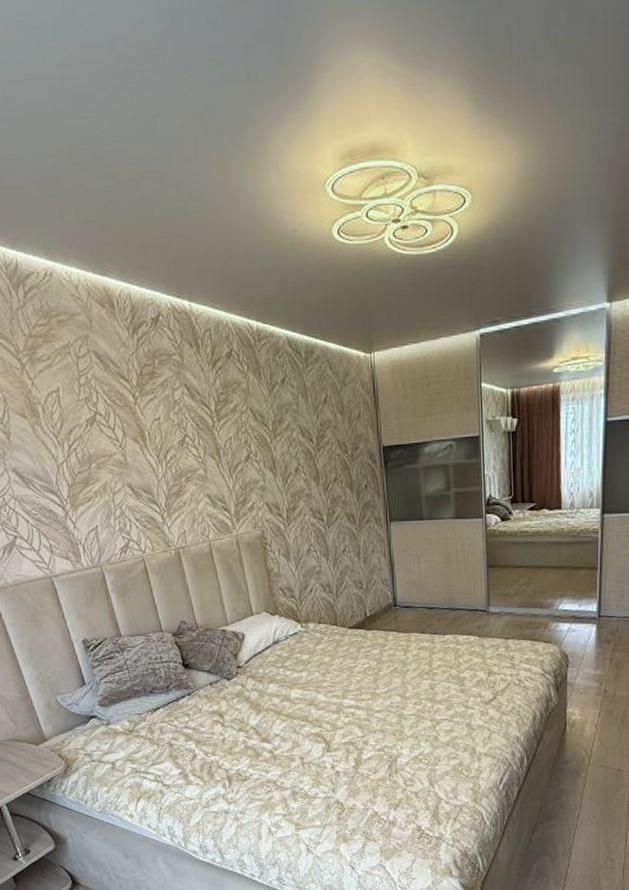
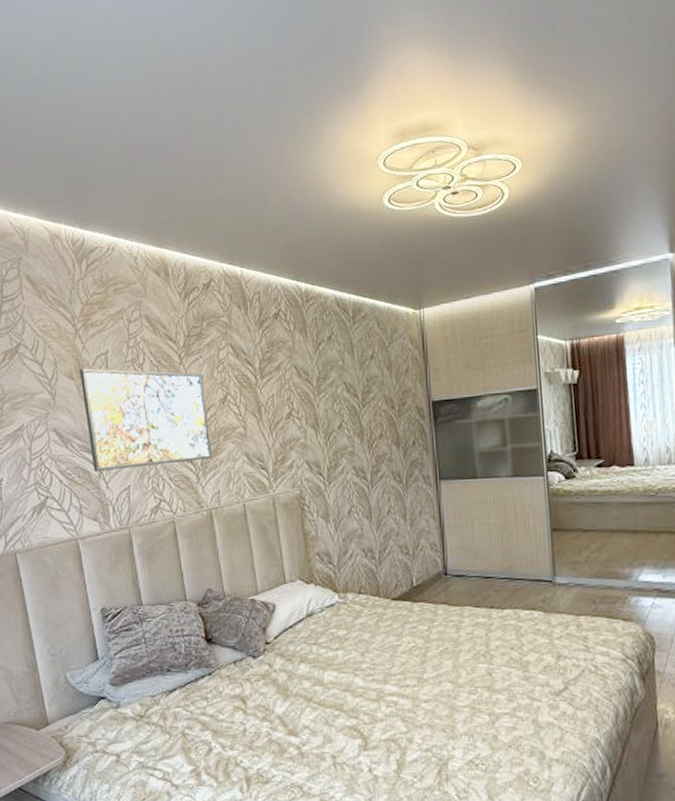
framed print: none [31,406,176,512] -> present [79,368,212,472]

